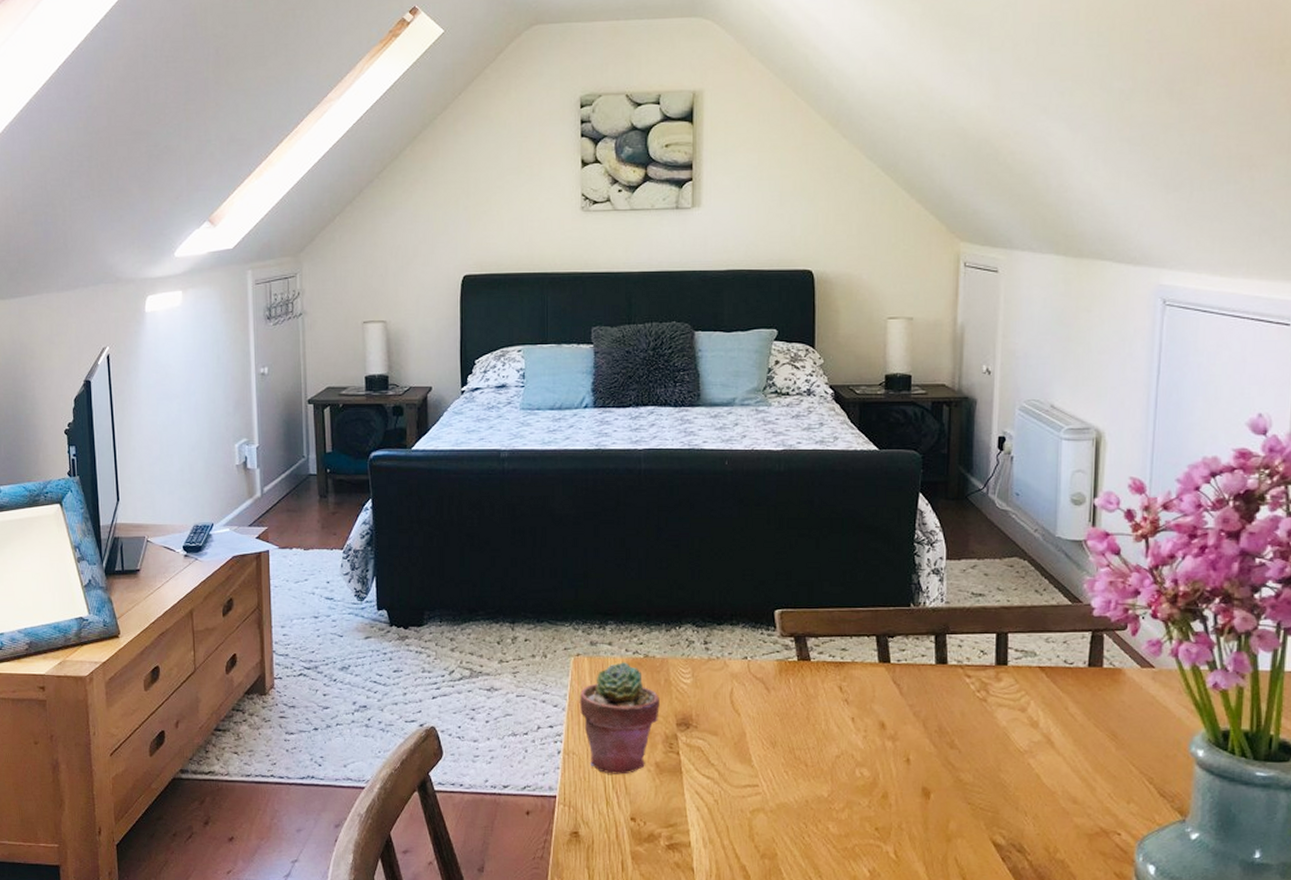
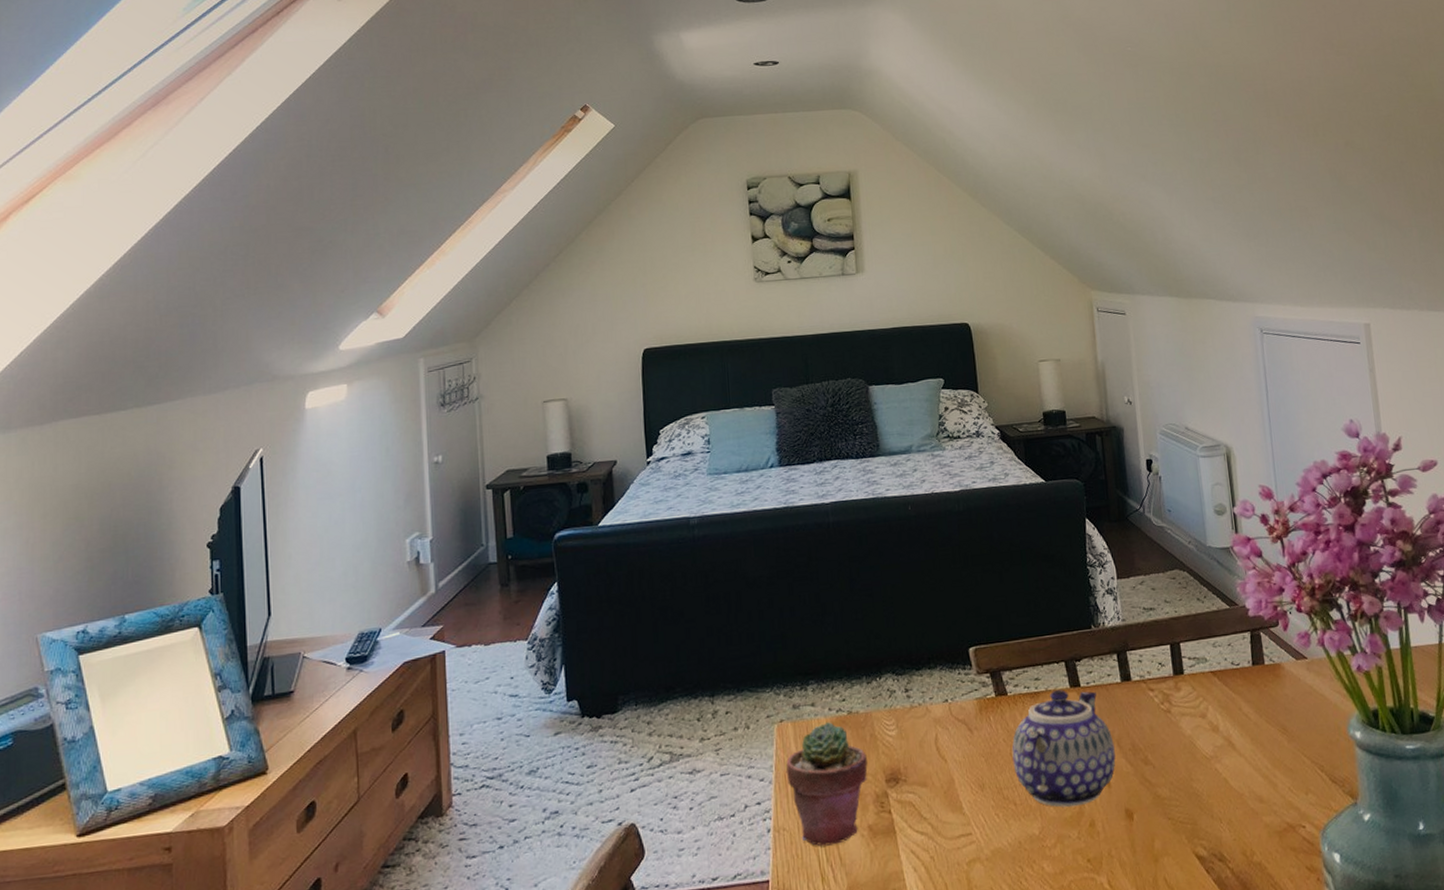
teapot: none [808,663,919,777] -> present [1012,689,1116,808]

